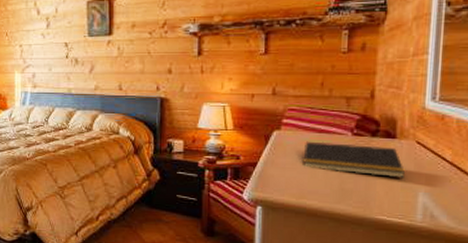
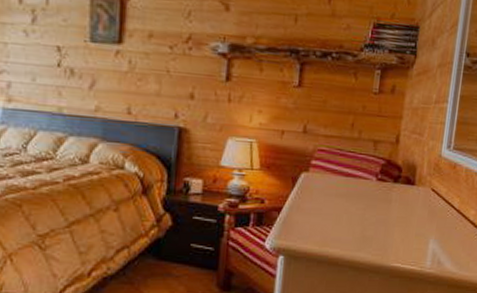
notepad: present [303,141,406,178] -> none [328,185,421,225]

